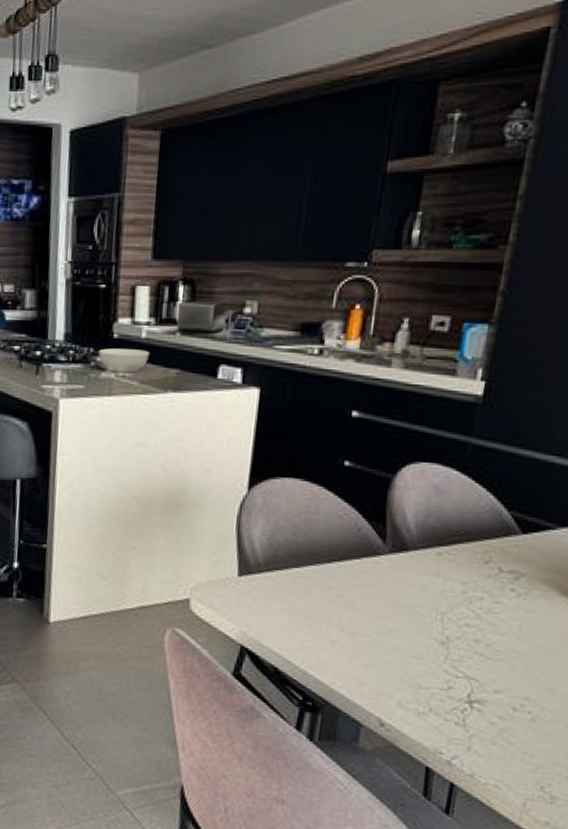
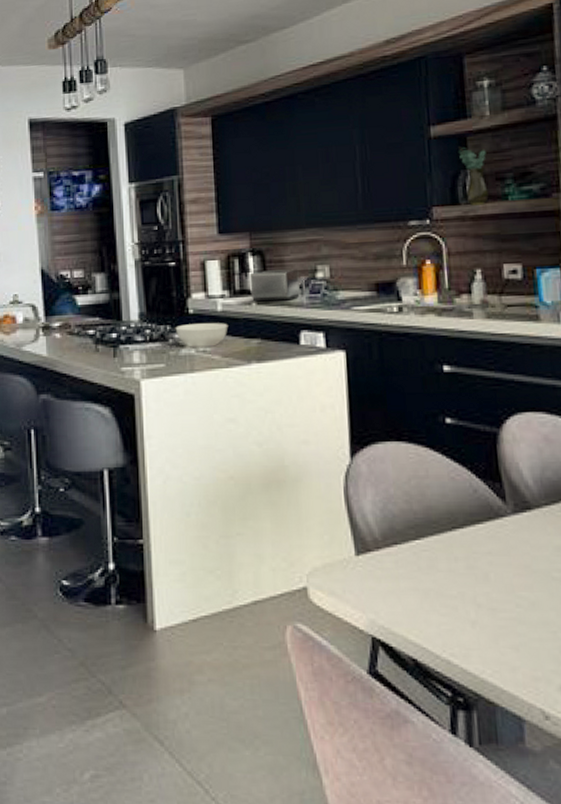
vase: none [409,186,441,252] -> present [458,146,489,206]

